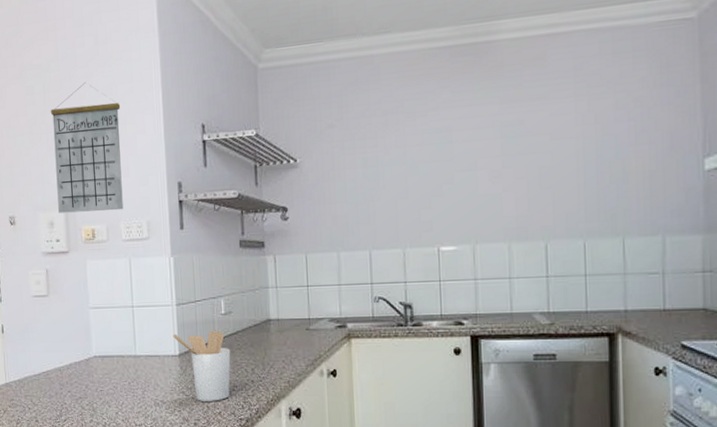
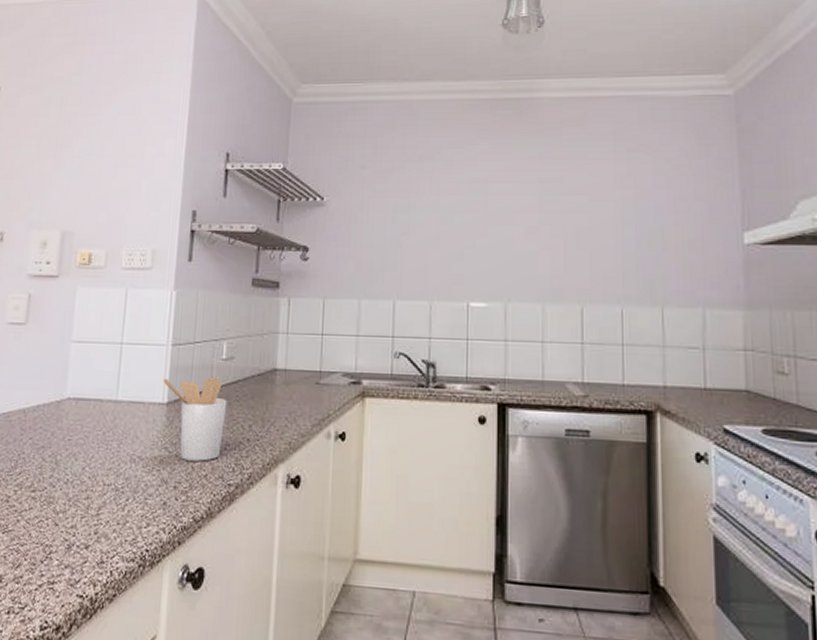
calendar: present [50,82,123,213] -> none [54,99,142,235]

